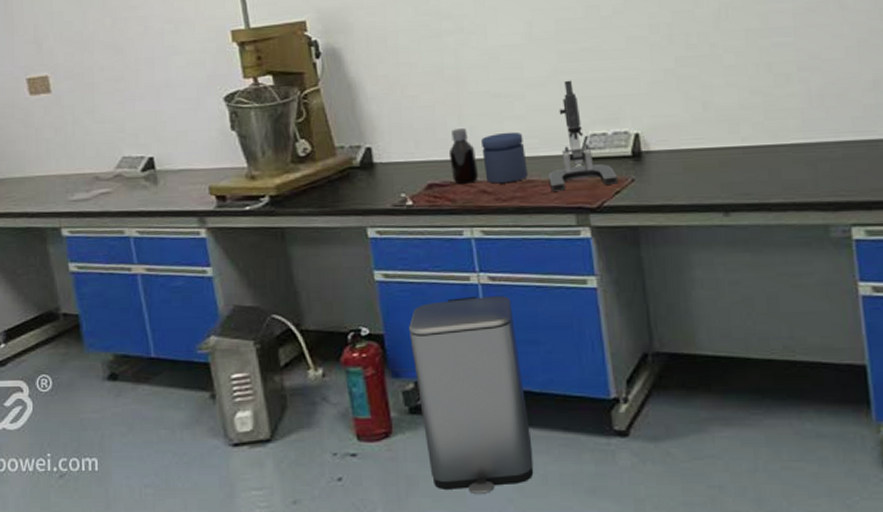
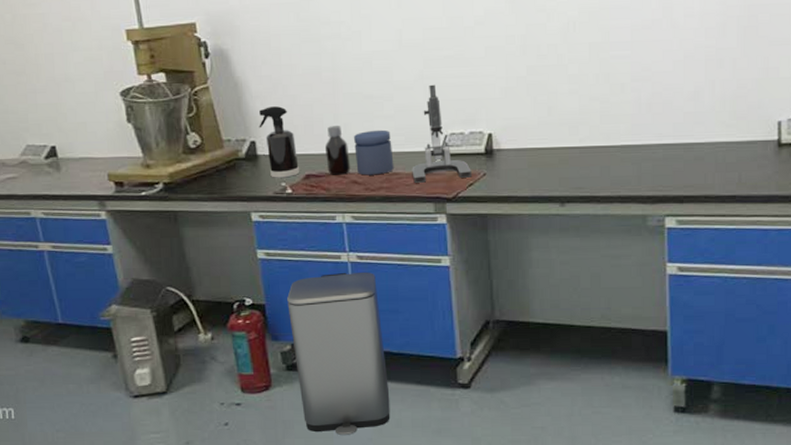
spray bottle: none [375,108,422,189] -> present [259,106,300,178]

